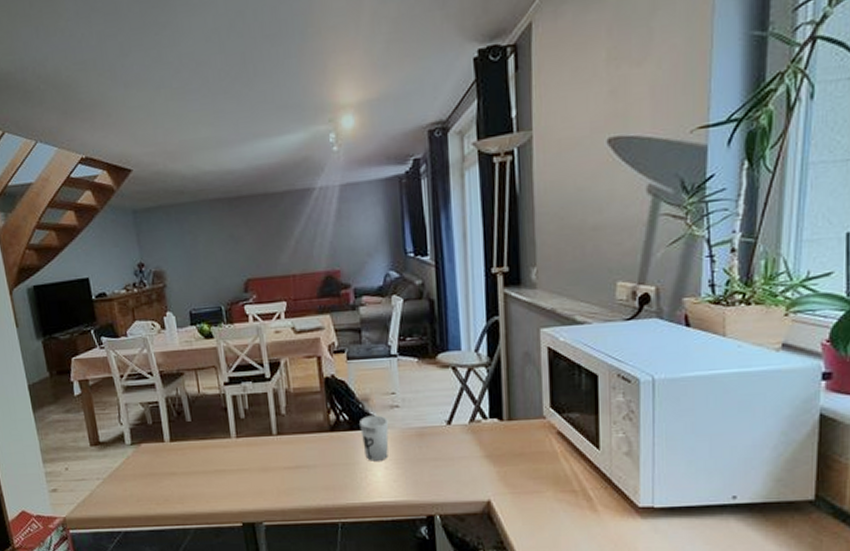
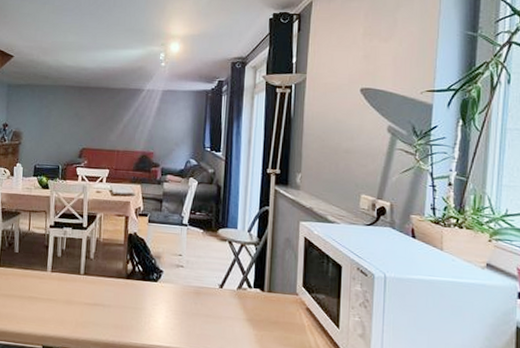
cup: present [359,415,389,461] -> none [150,270,174,310]

